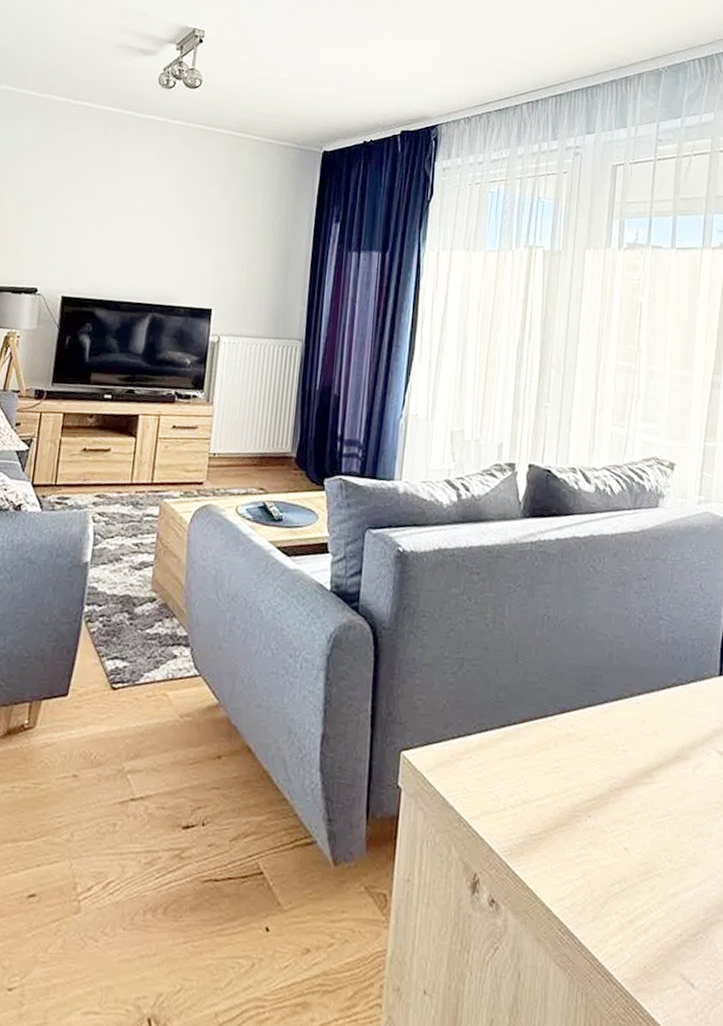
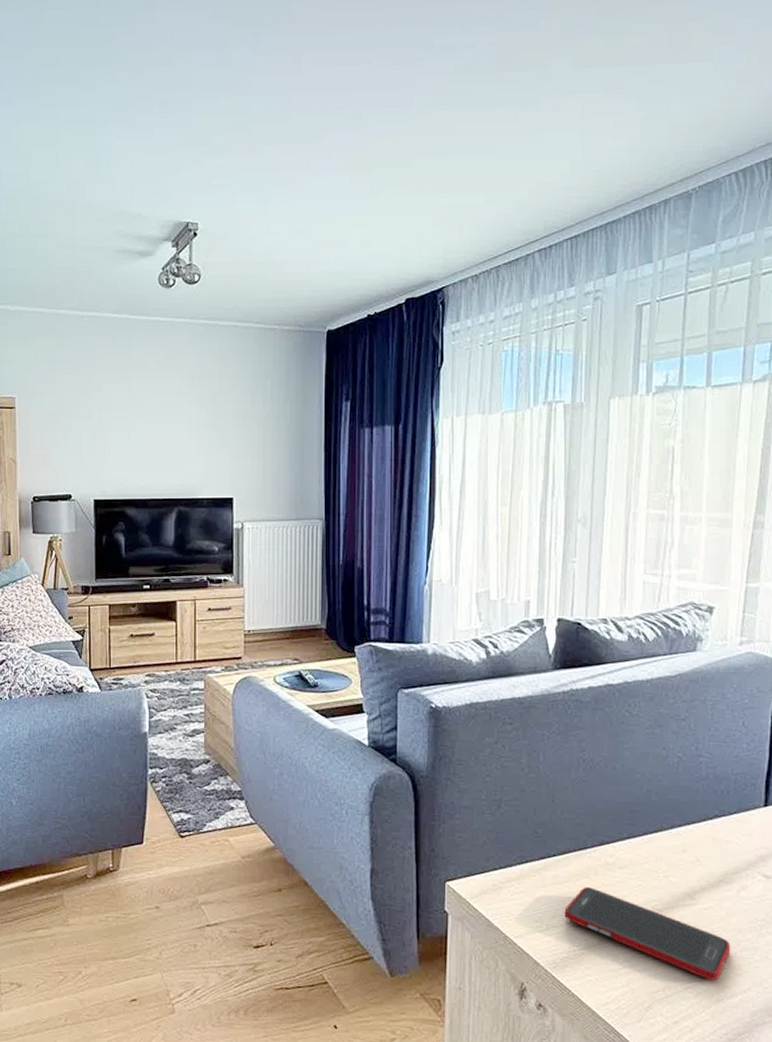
cell phone: none [522,761,687,872] -> present [564,887,731,981]

